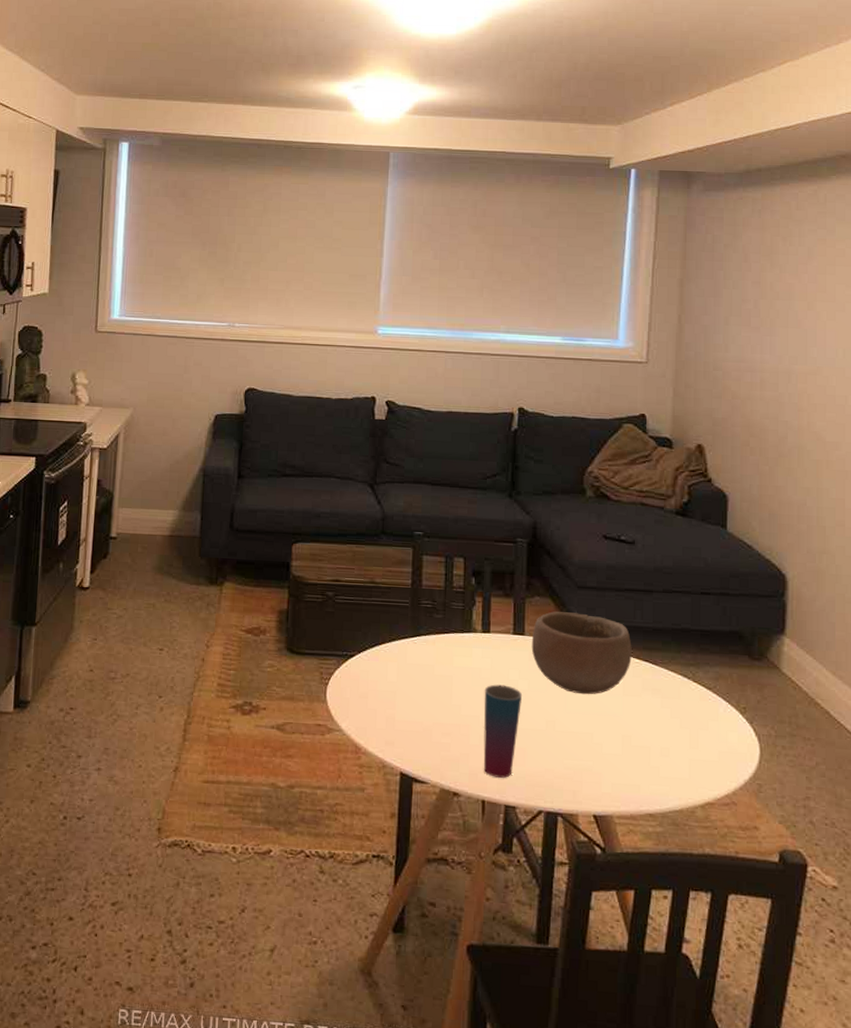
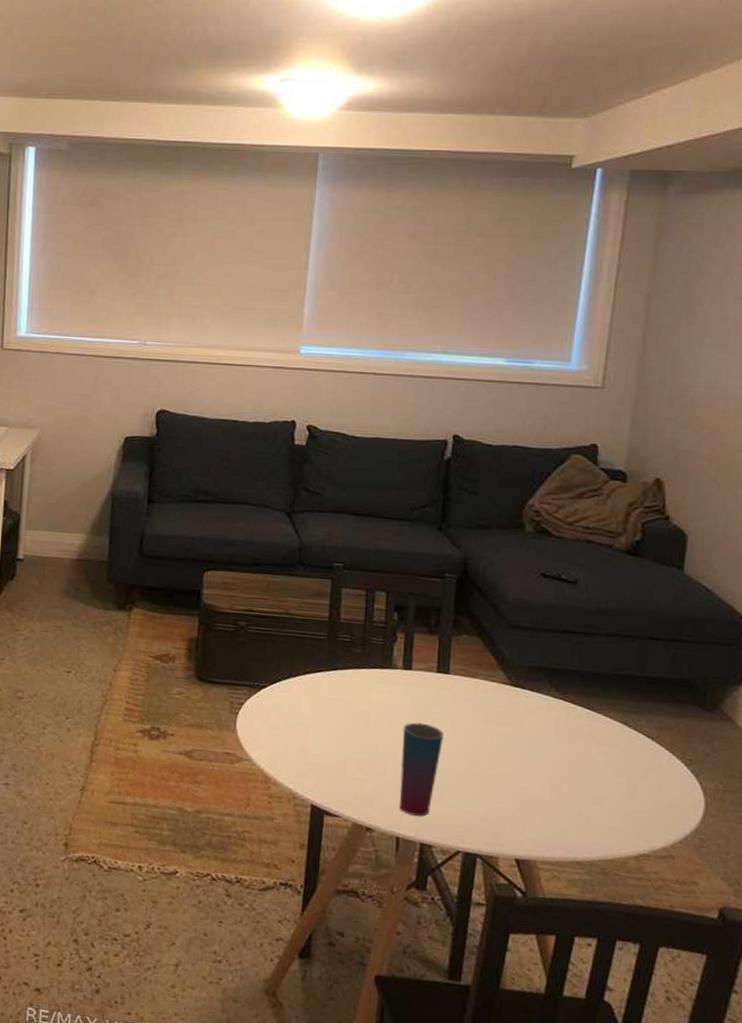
bowl: present [531,611,632,695] -> none [456,651,568,738]

